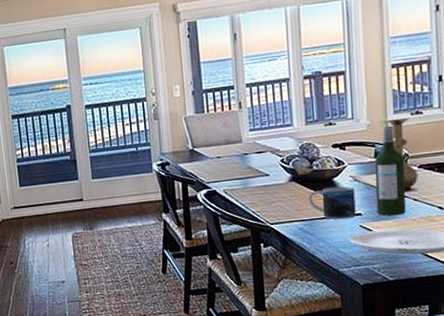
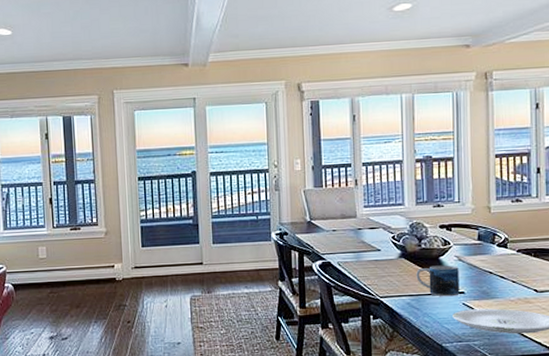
wine bottle: present [374,125,406,216] -> none [477,211,505,296]
vase: present [386,118,418,193] -> none [489,205,517,275]

